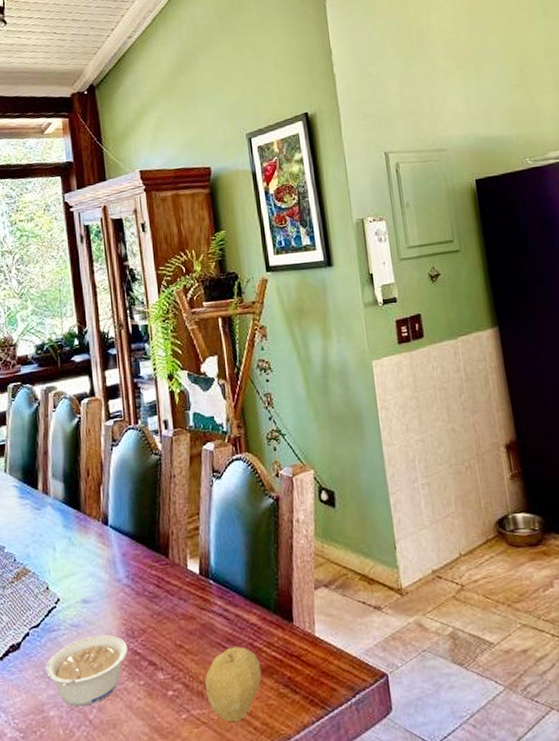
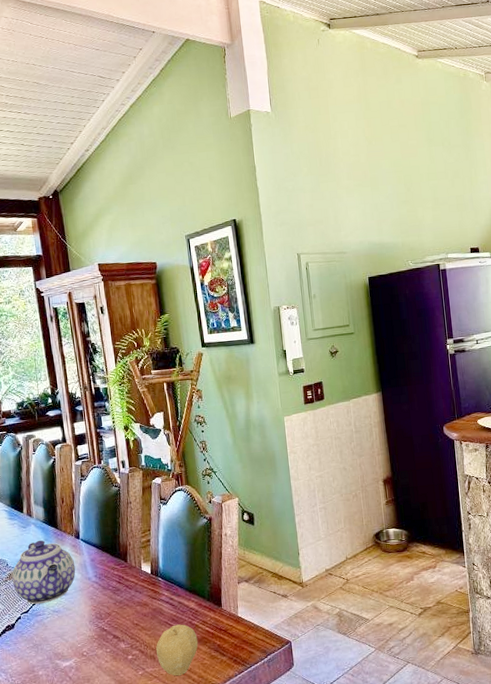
teapot: none [20,526,102,615] -> present [12,540,76,604]
legume: present [45,635,129,707] -> none [34,617,98,668]

